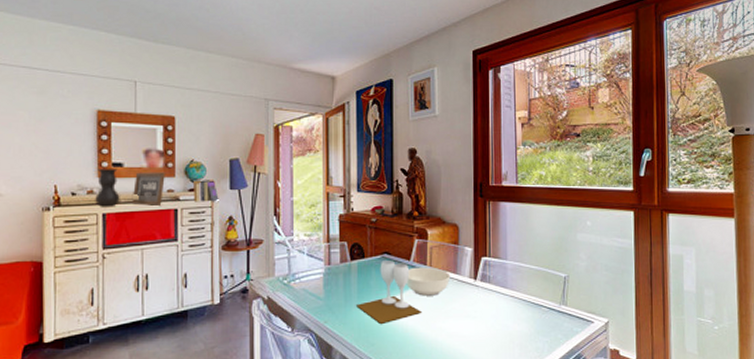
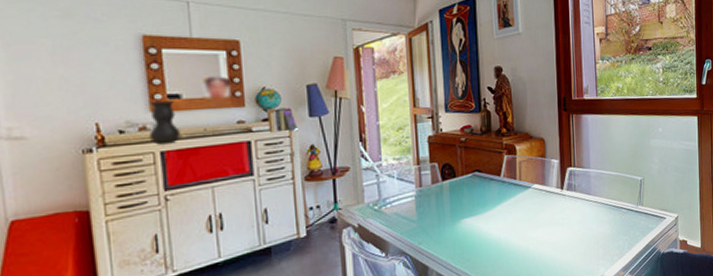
picture frame: present [131,172,165,206] -> none [195,101,234,140]
wineglass: present [356,260,421,324] -> none [450,177,513,239]
bowl: present [406,267,451,296] -> none [497,181,540,209]

